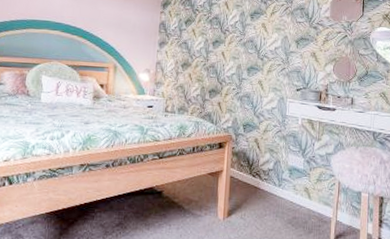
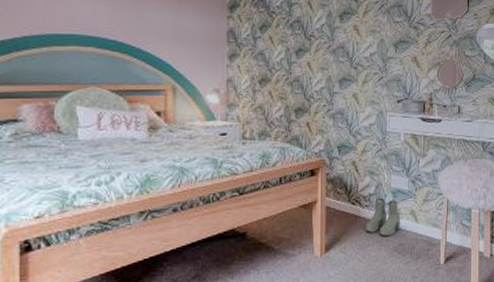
boots: none [264,173,295,210] -> present [366,197,400,237]

